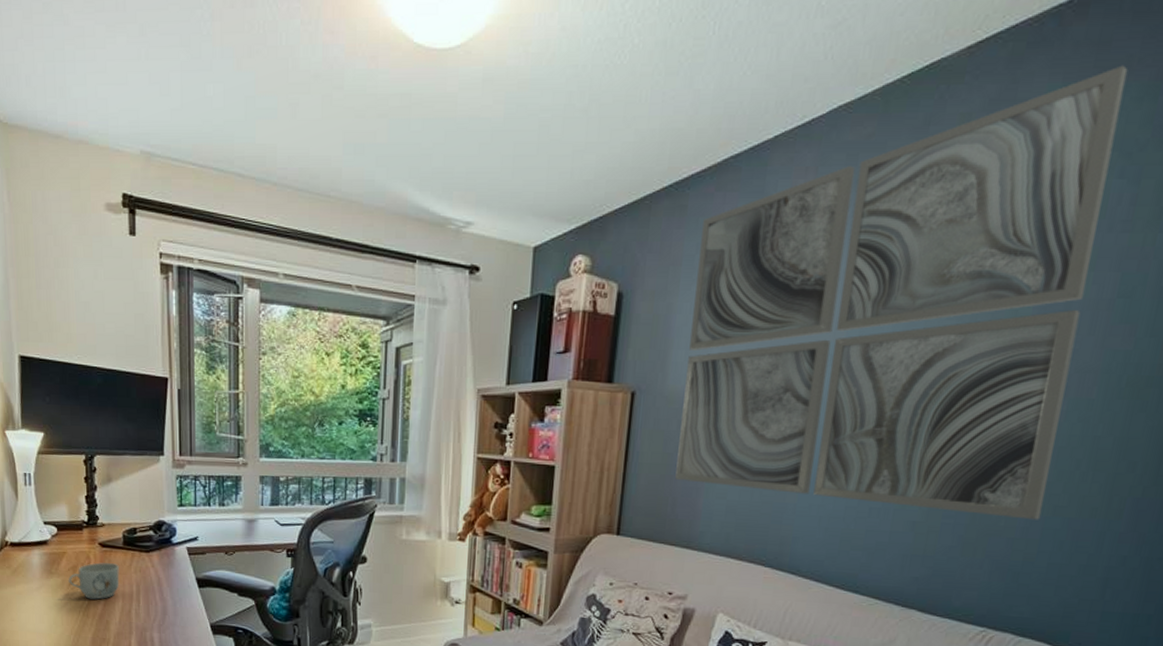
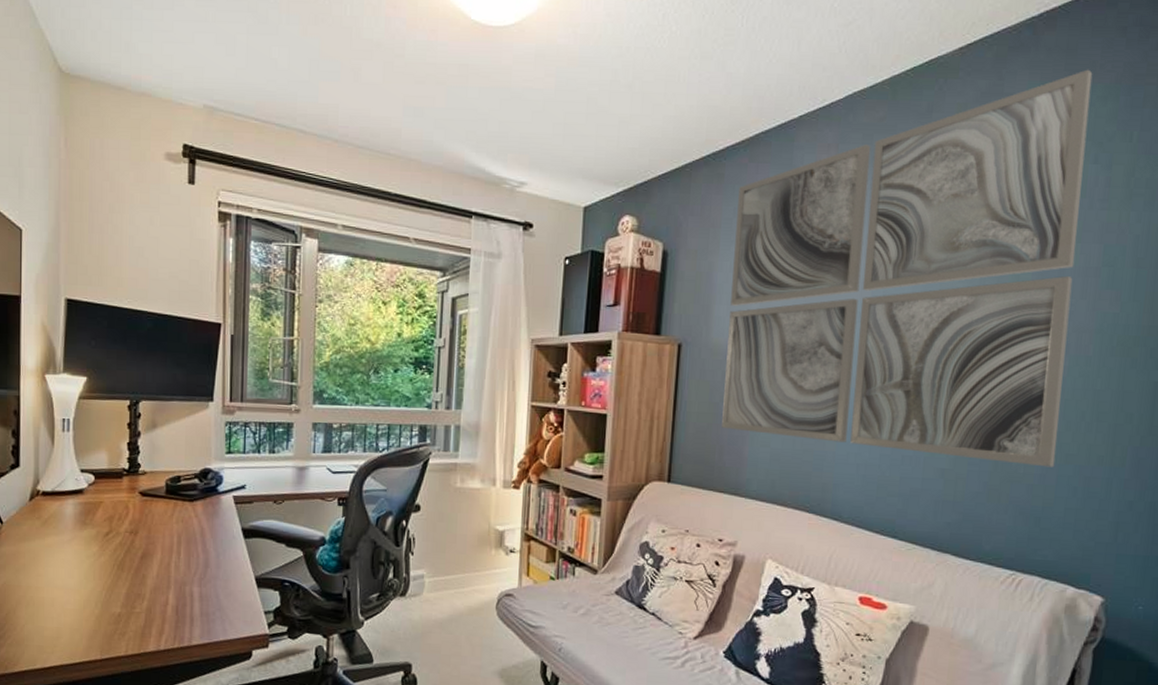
mug: present [68,562,120,600] -> none [104,512,160,552]

